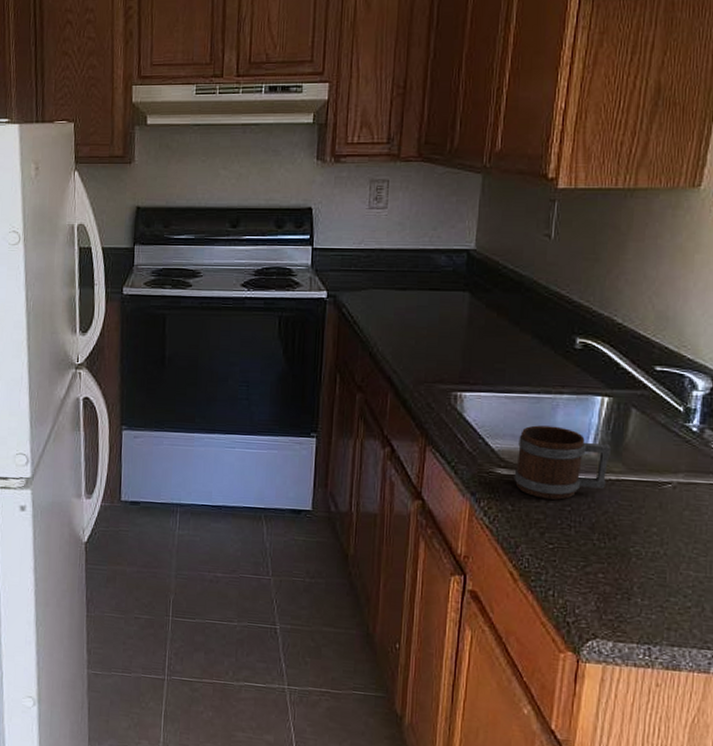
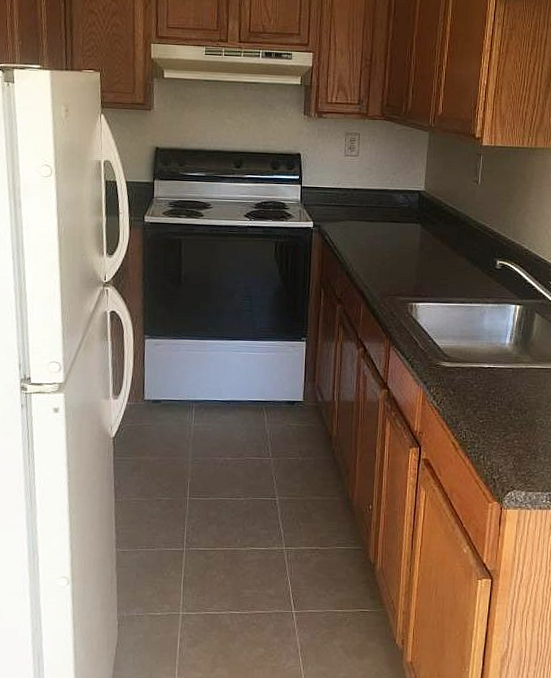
mug: present [514,425,612,500] -> none [454,328,523,385]

